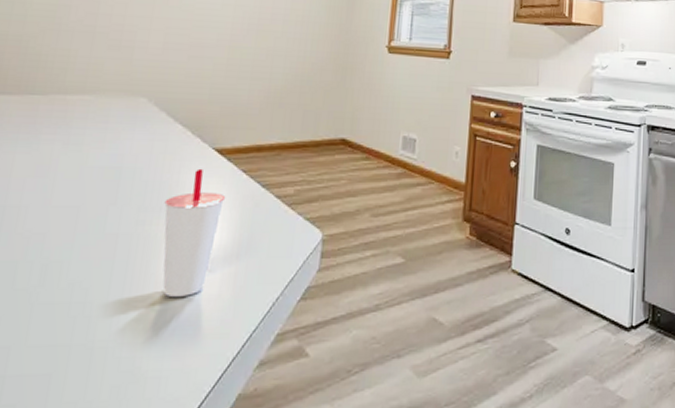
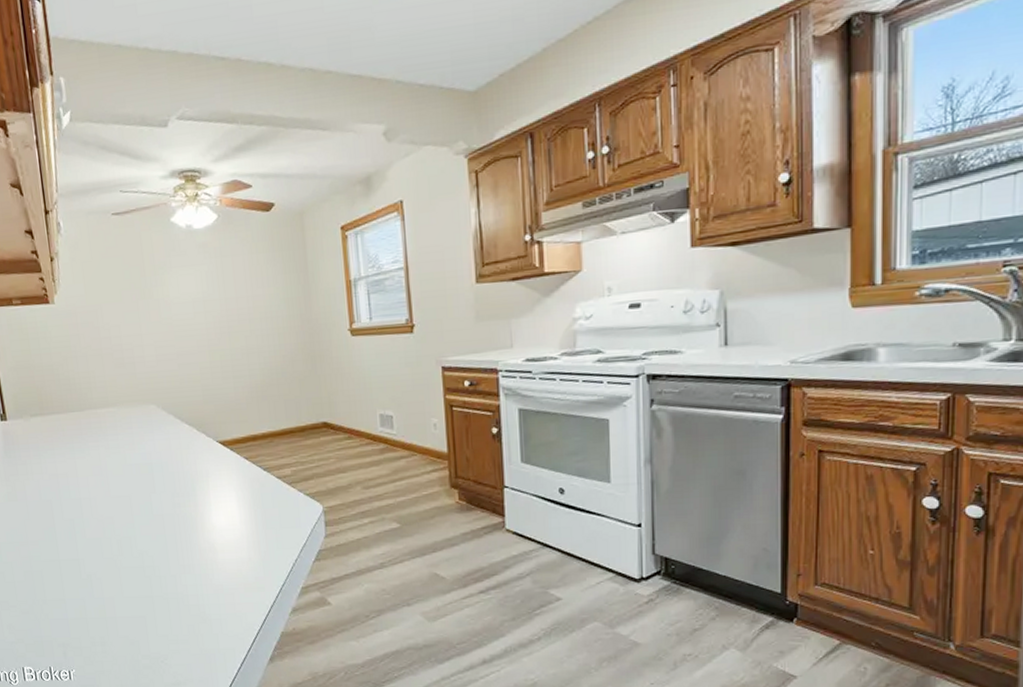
cup: present [163,168,226,297] -> none [190,459,237,561]

